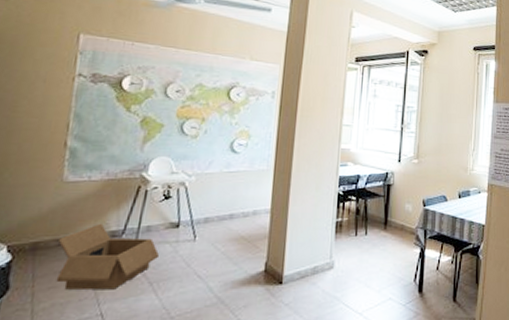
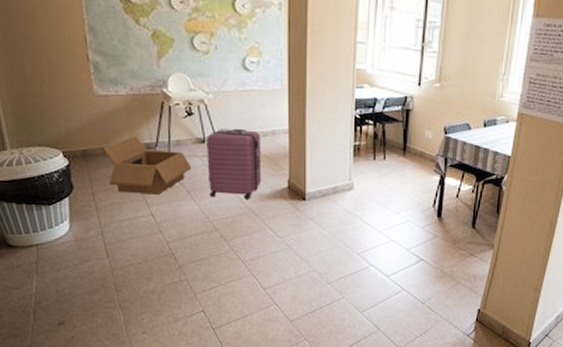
suitcase: none [175,210,240,289] -> present [206,128,262,199]

